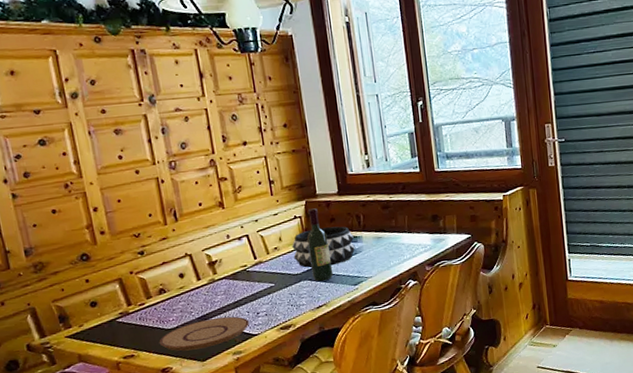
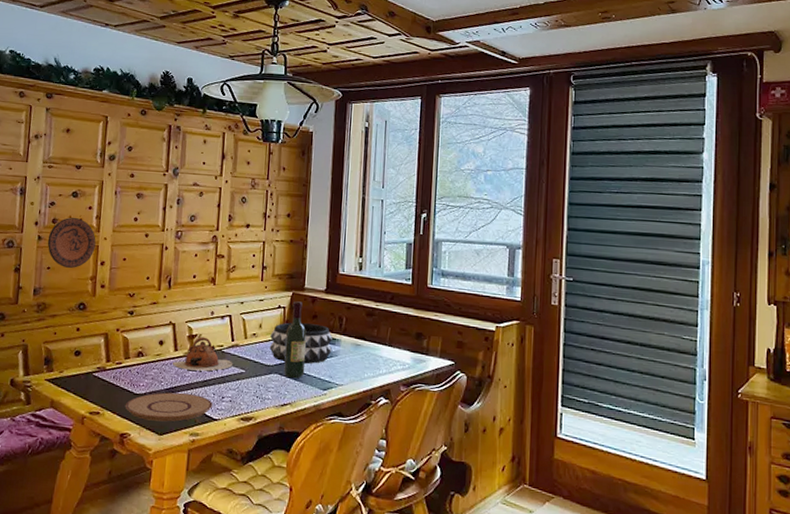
decorative plate: none [24,167,83,222] -> present [47,217,96,269]
teapot: none [199,260,261,296] -> present [173,336,233,371]

